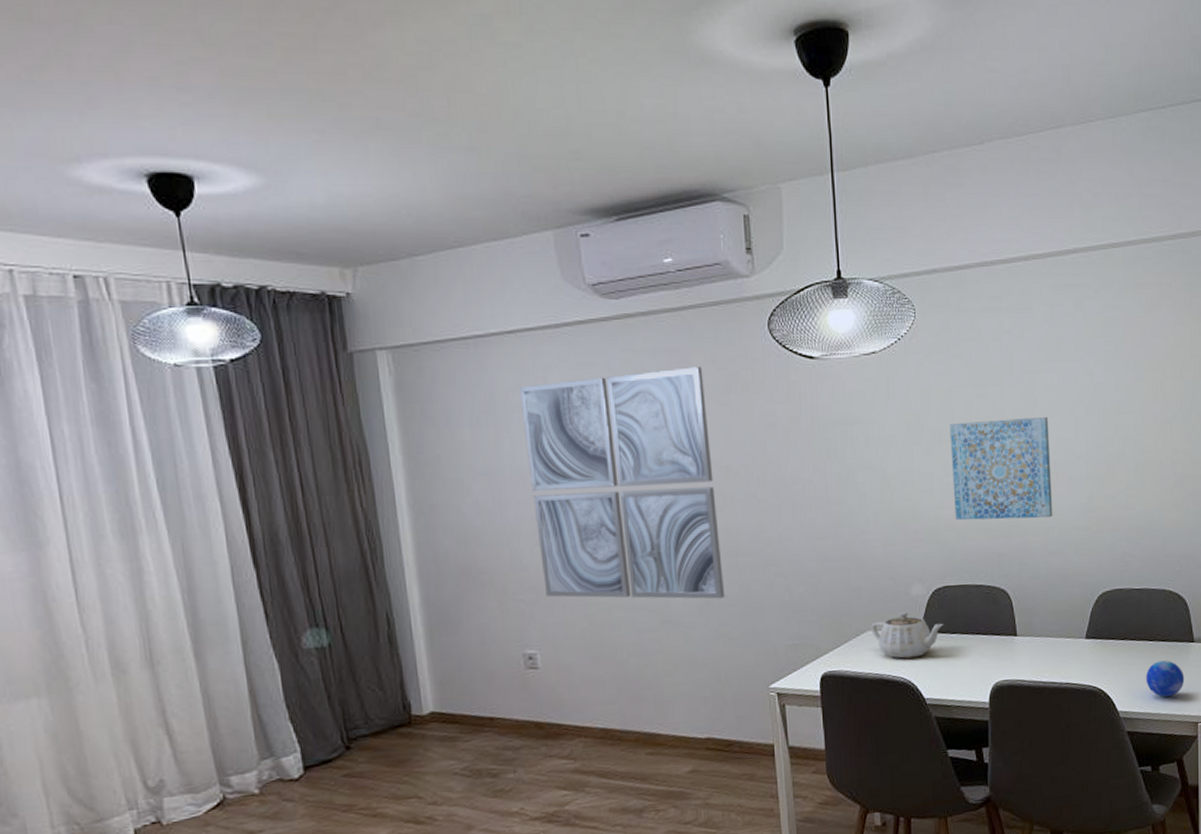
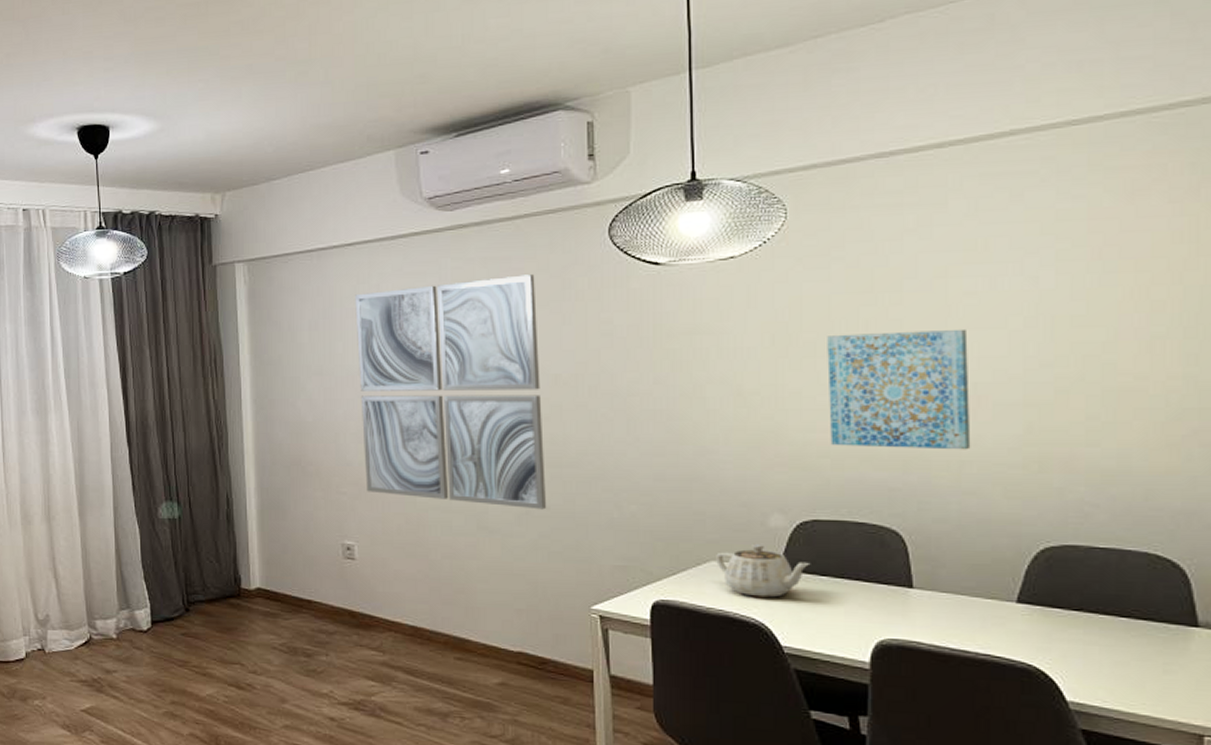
decorative orb: present [1146,660,1185,697] -> none [1114,645,1181,694]

